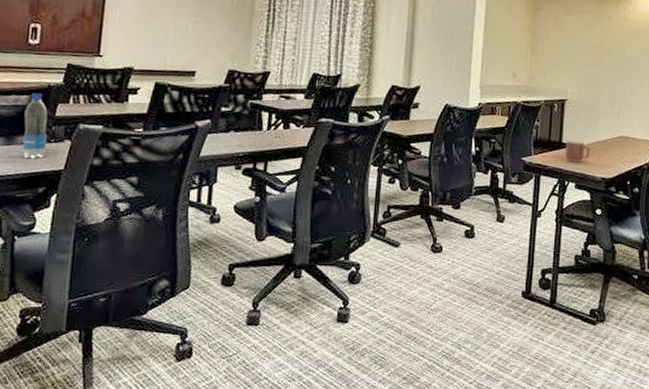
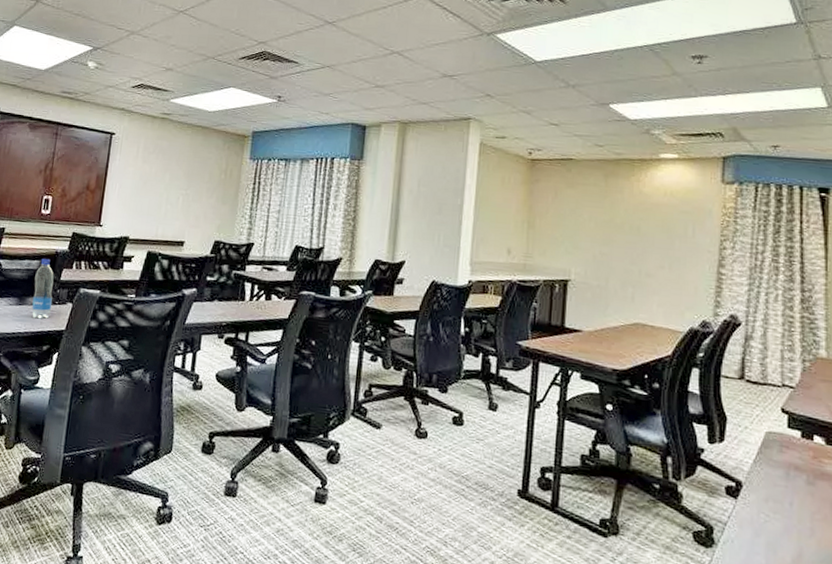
mug: present [565,140,590,163] -> none [569,325,599,351]

